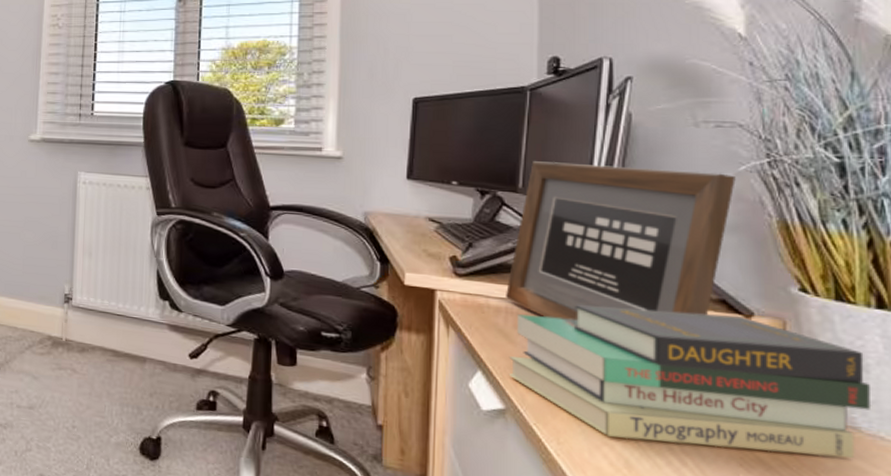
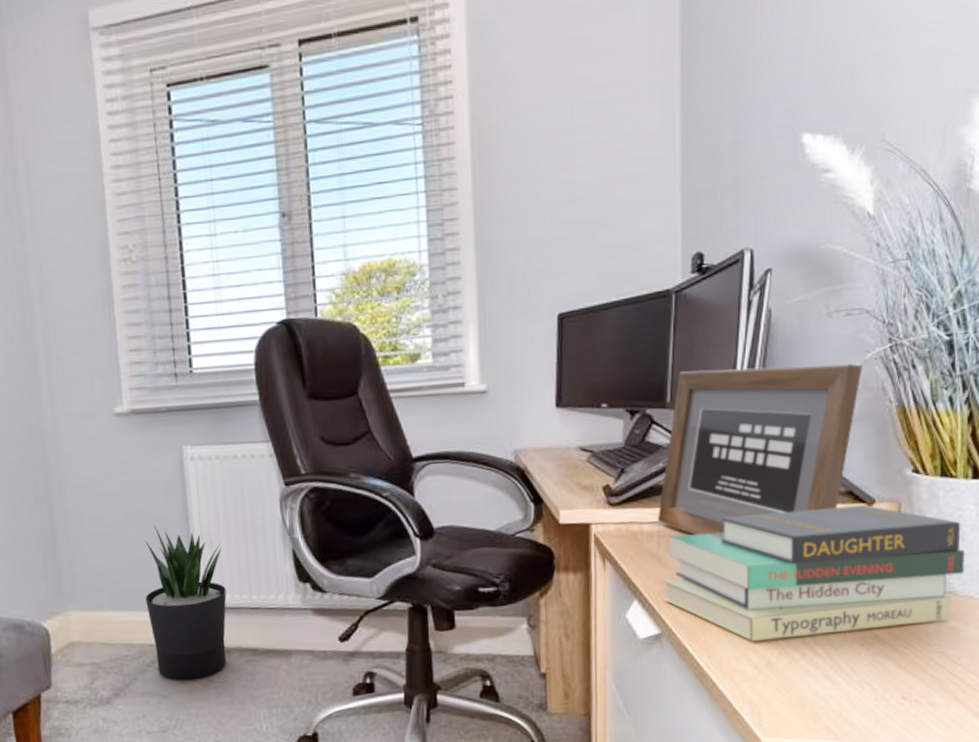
planter: none [32,232,98,368] -> present [145,525,227,680]

